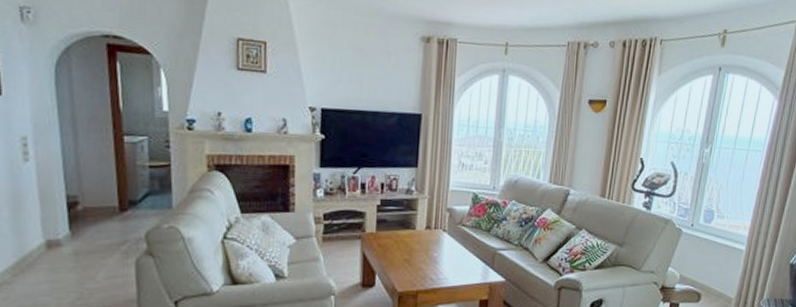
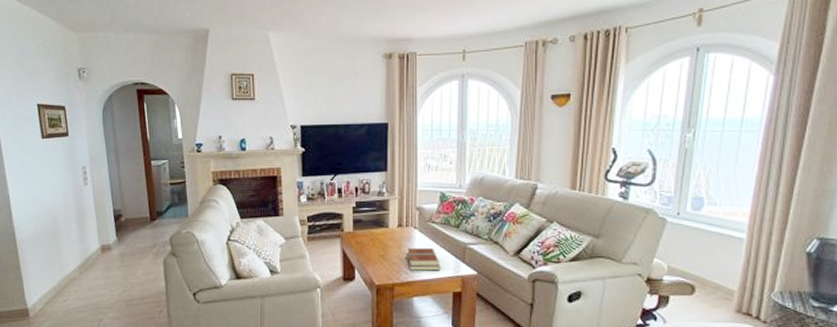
books: none [432,252,469,278] -> present [406,248,441,271]

